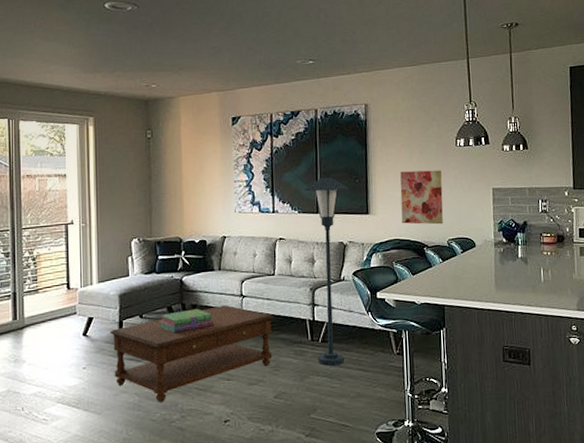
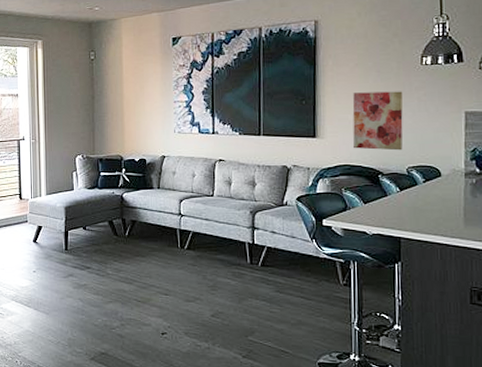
coffee table: present [109,304,275,402] -> none [56,222,213,309]
stack of books: present [159,308,214,334] -> none [101,224,153,247]
floor lamp: present [304,177,349,366] -> none [245,98,295,291]

